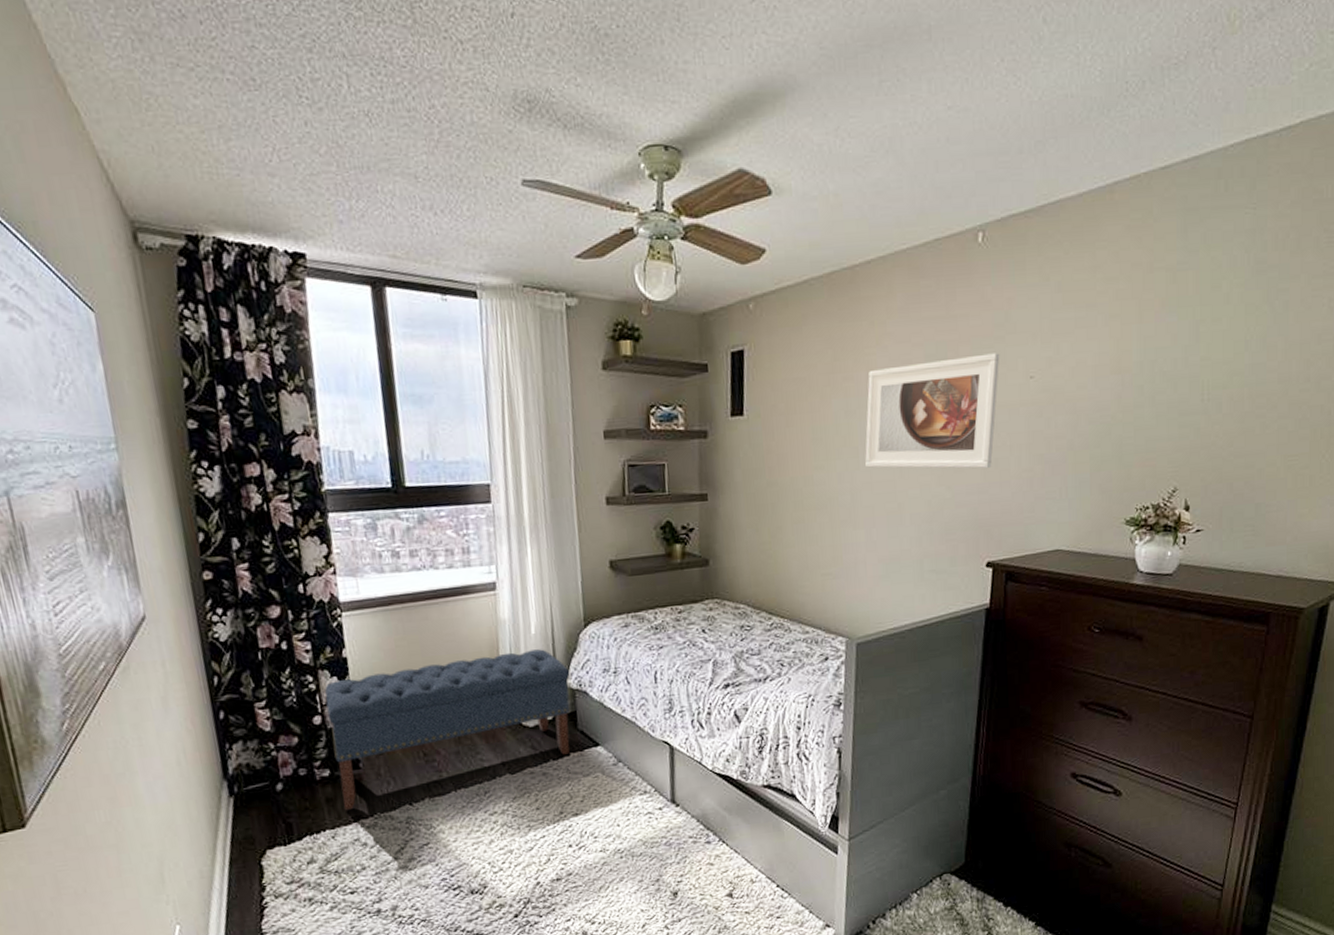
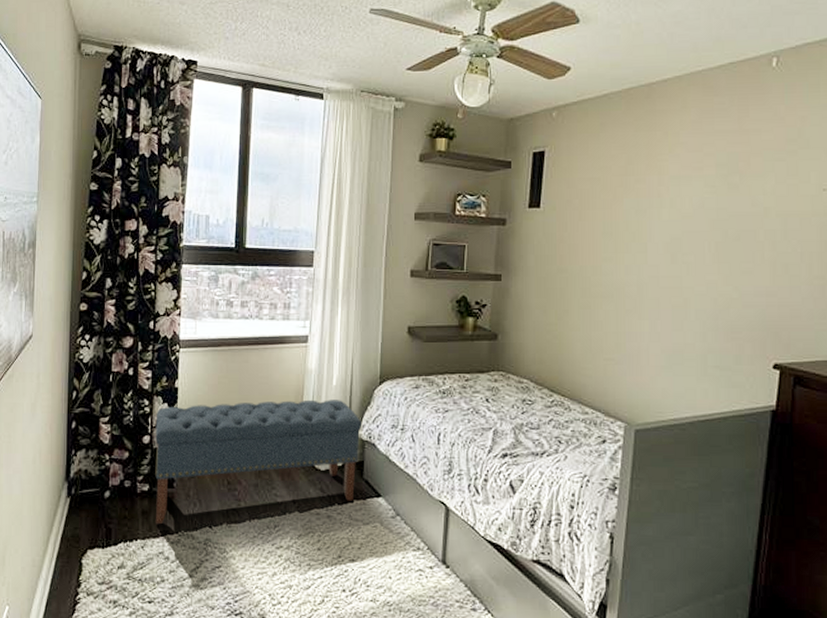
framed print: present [864,353,1000,469] -> none [652,165,792,273]

